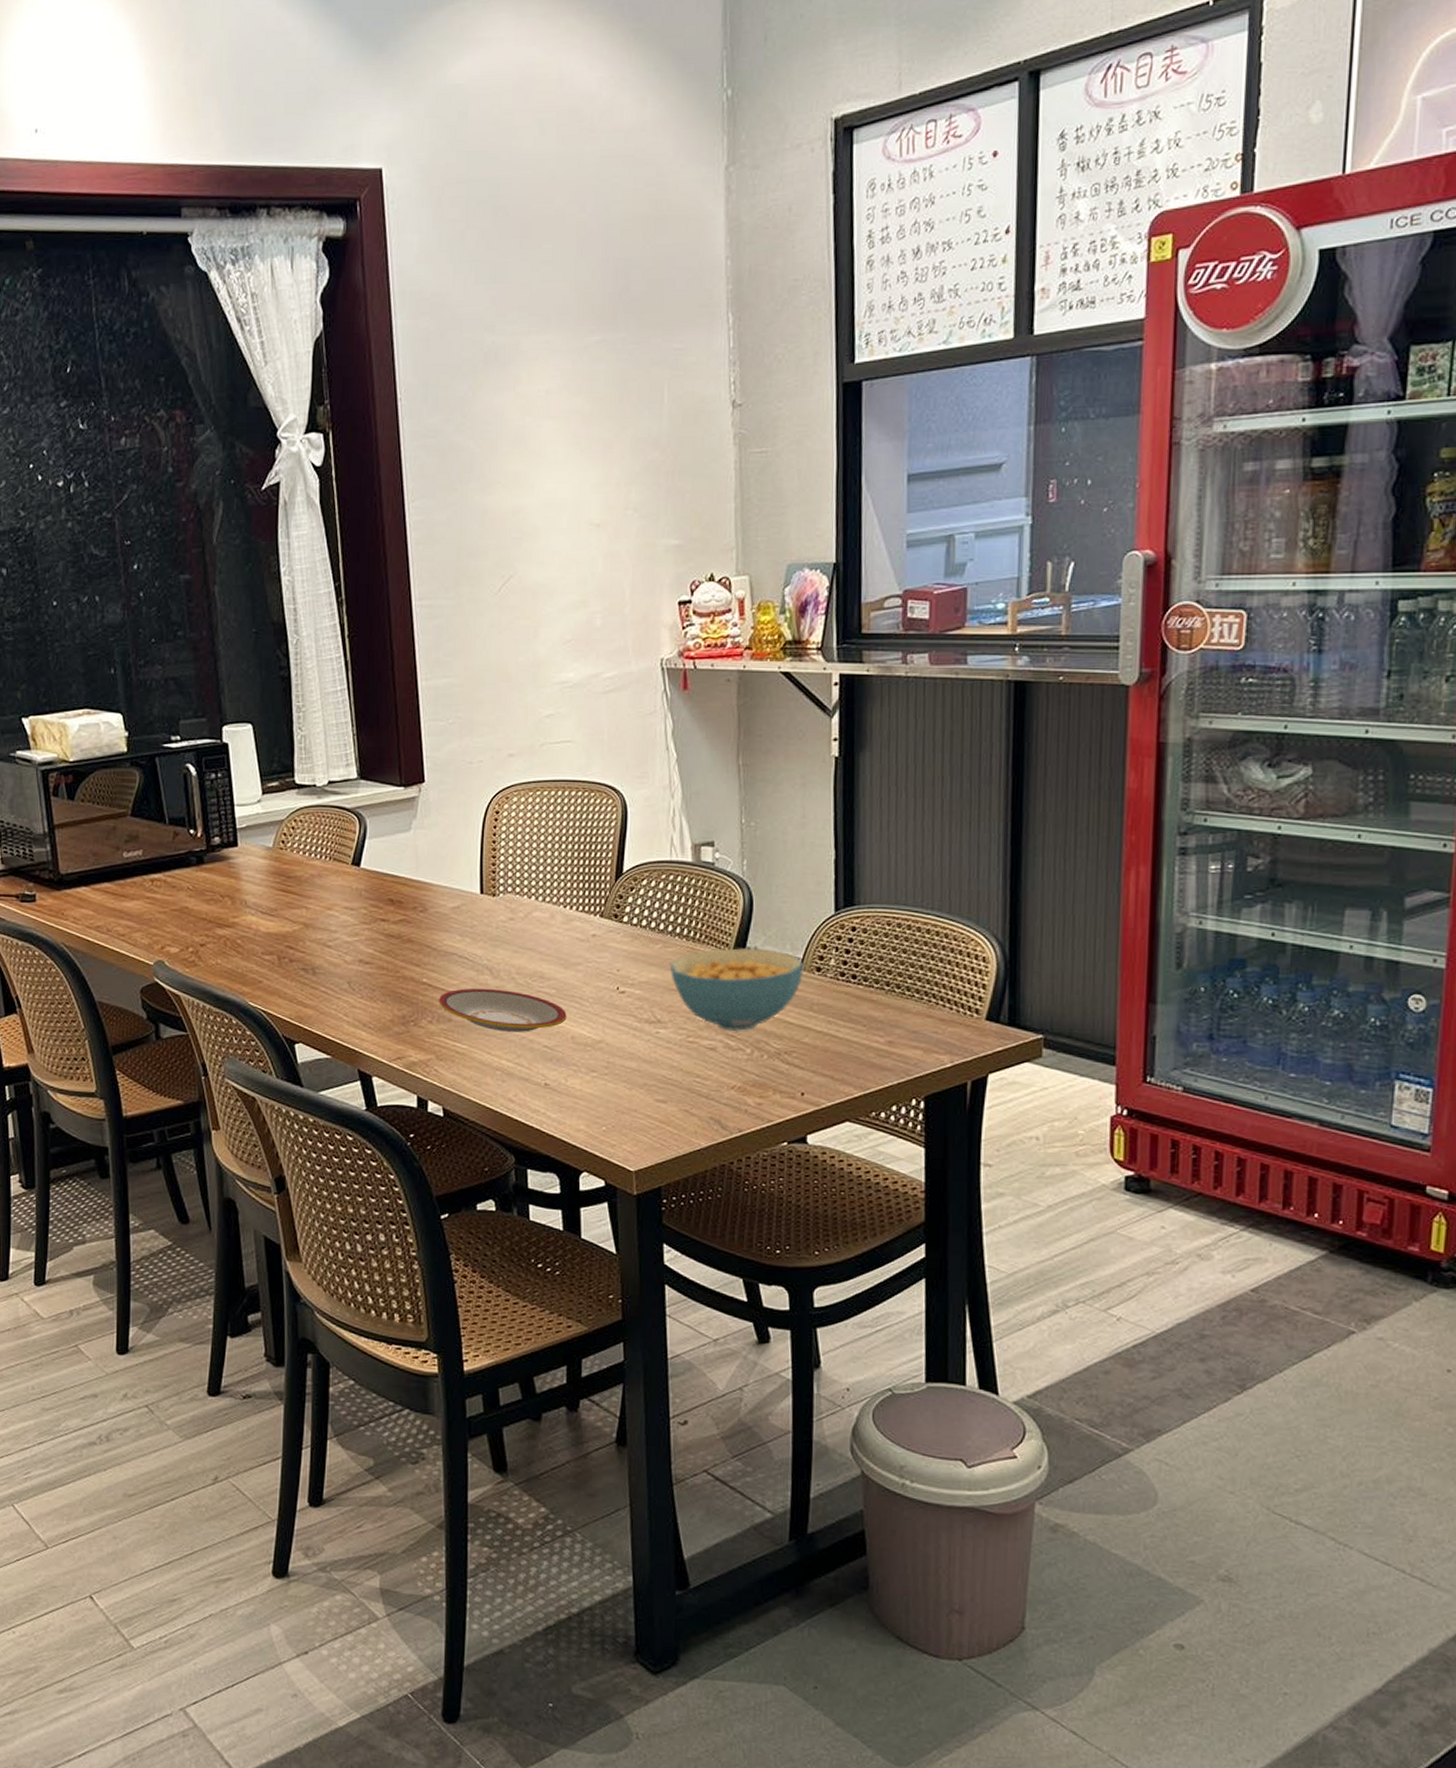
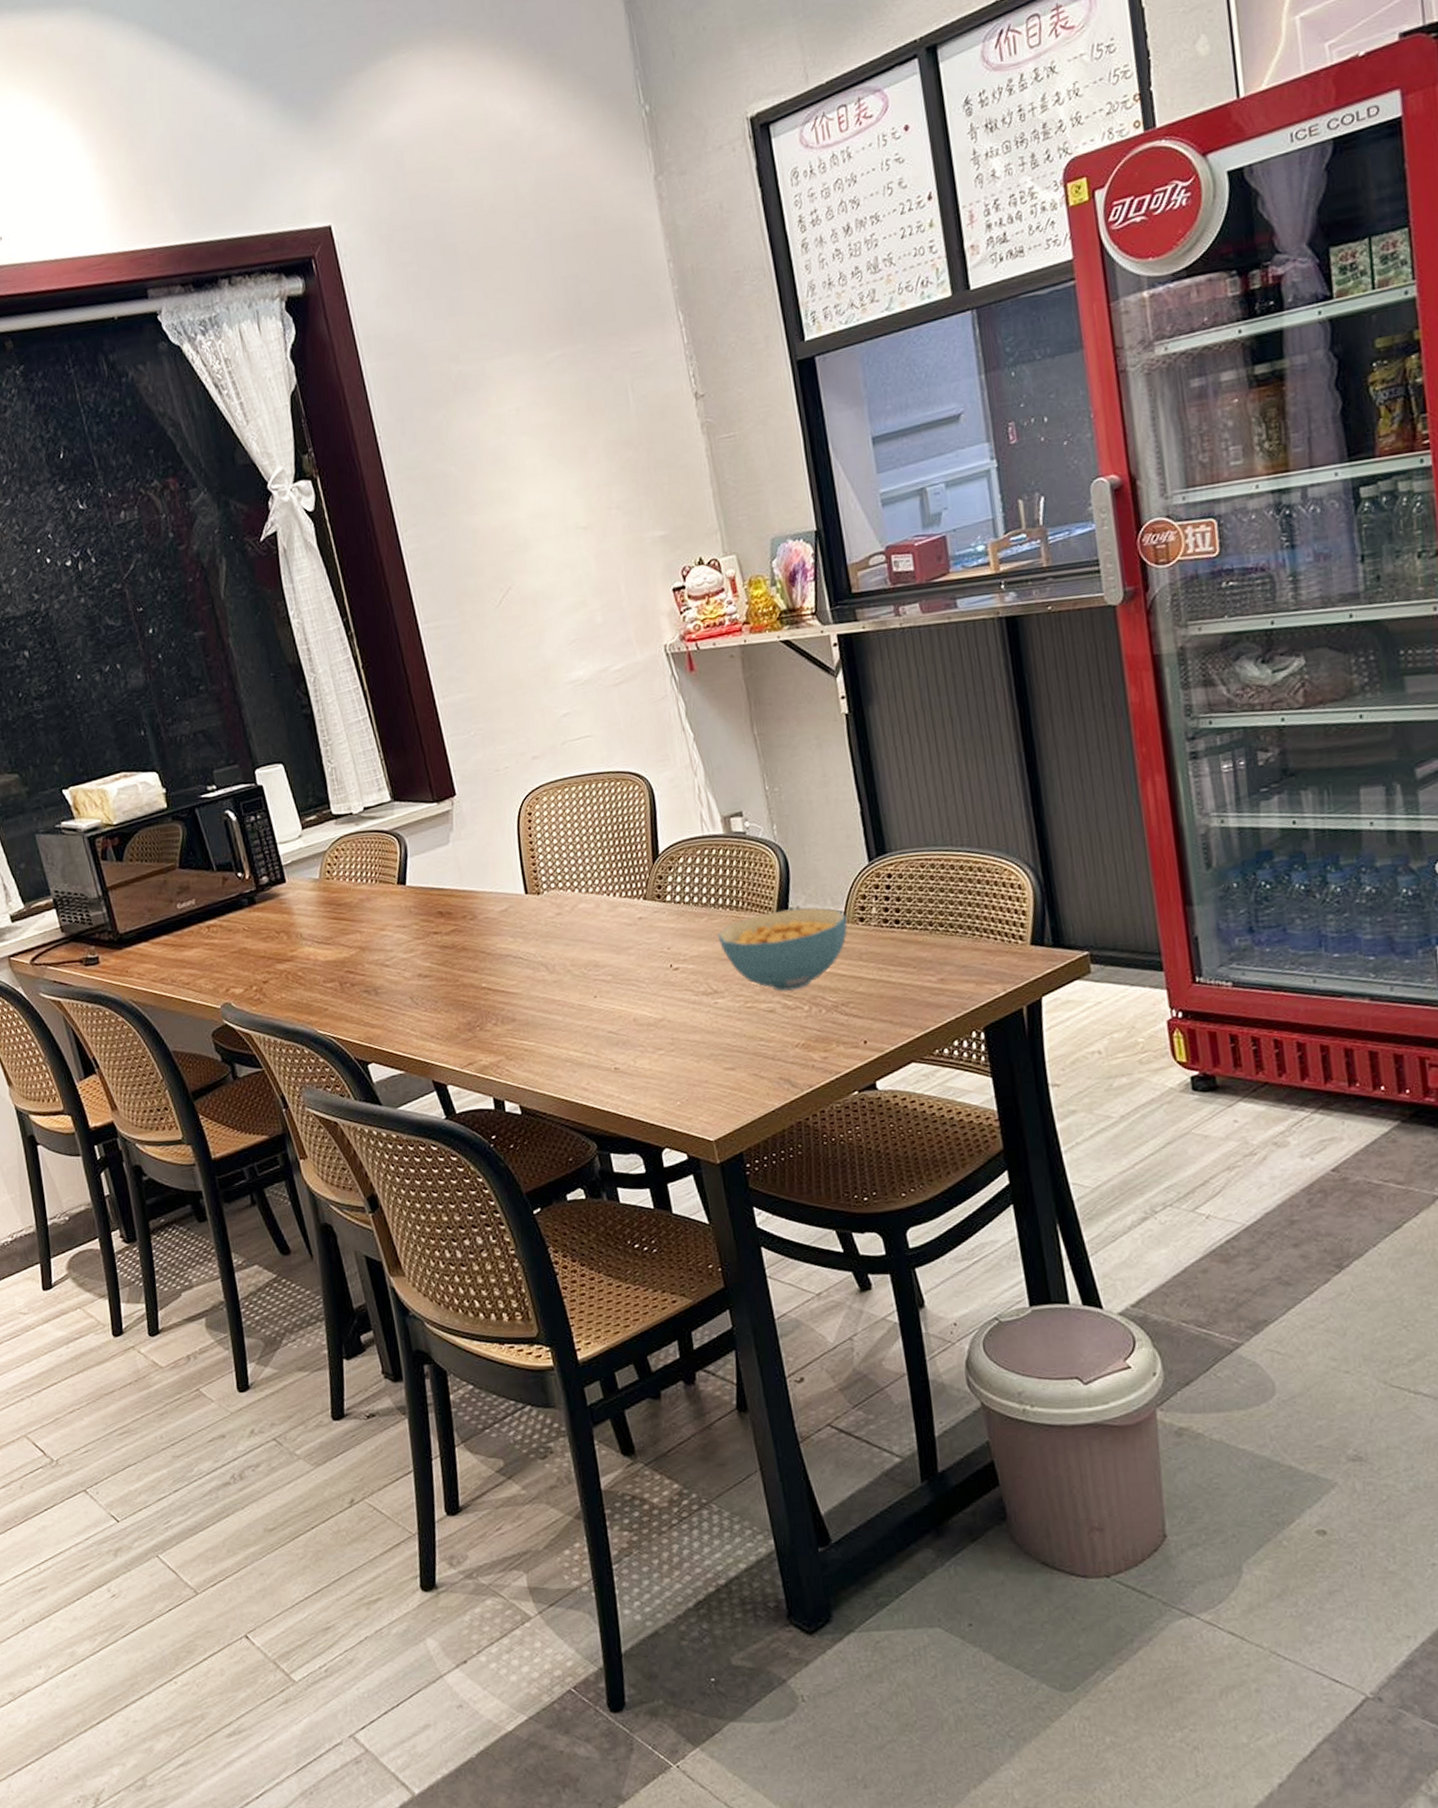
plate: present [439,988,567,1032] -> none [500,983,627,1024]

